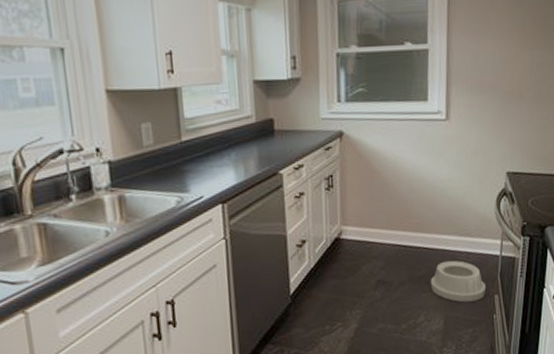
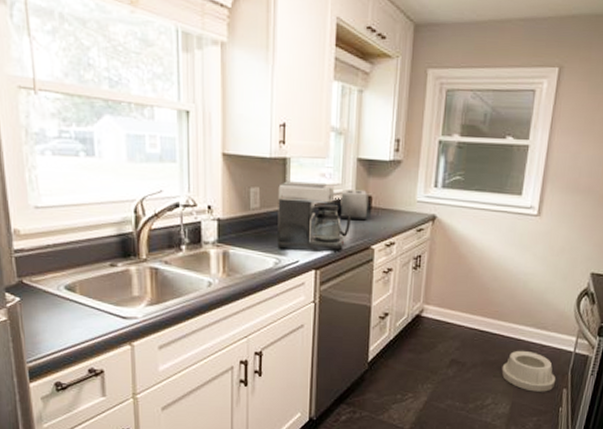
coffee maker: none [171,110,255,186] -> present [277,181,352,252]
toaster: none [240,113,271,147] -> present [340,189,369,221]

